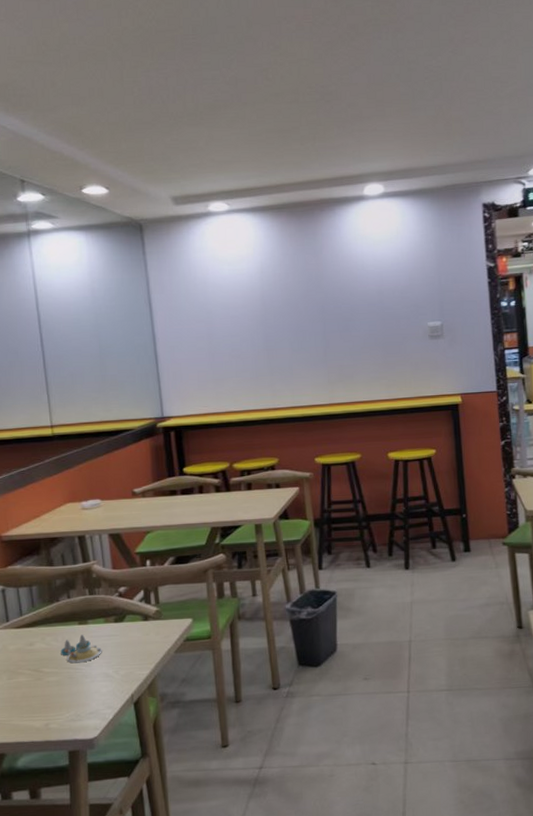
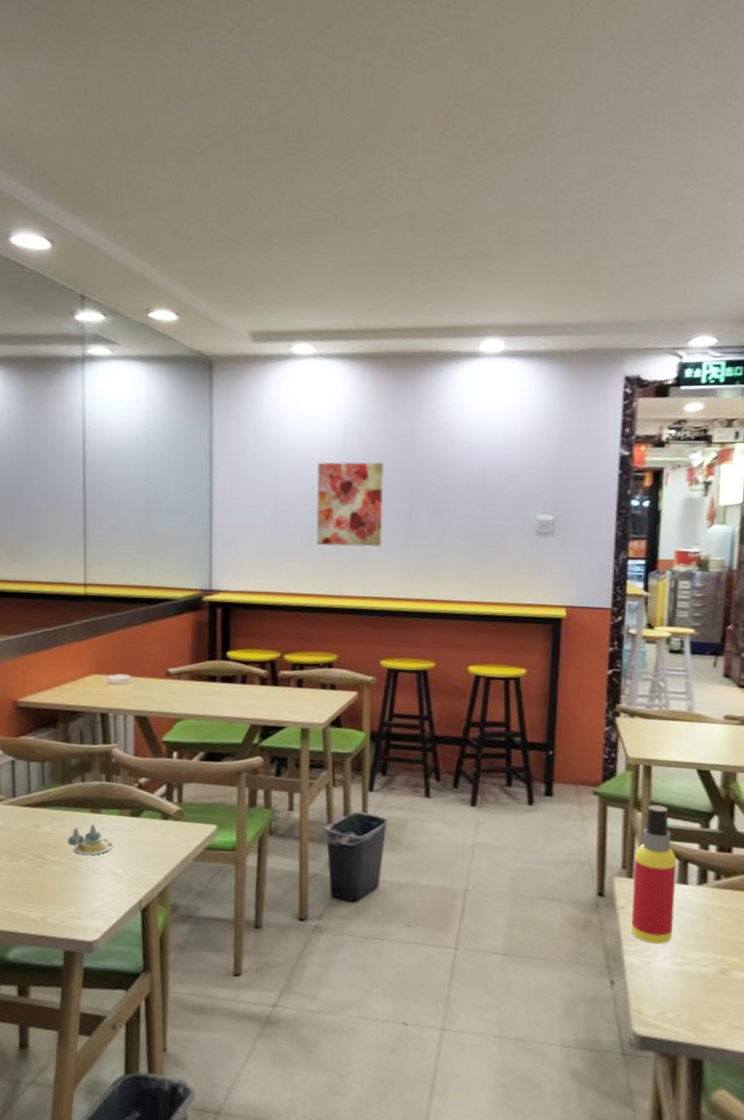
wall art: none [242,294,304,369] -> present [316,462,385,548]

